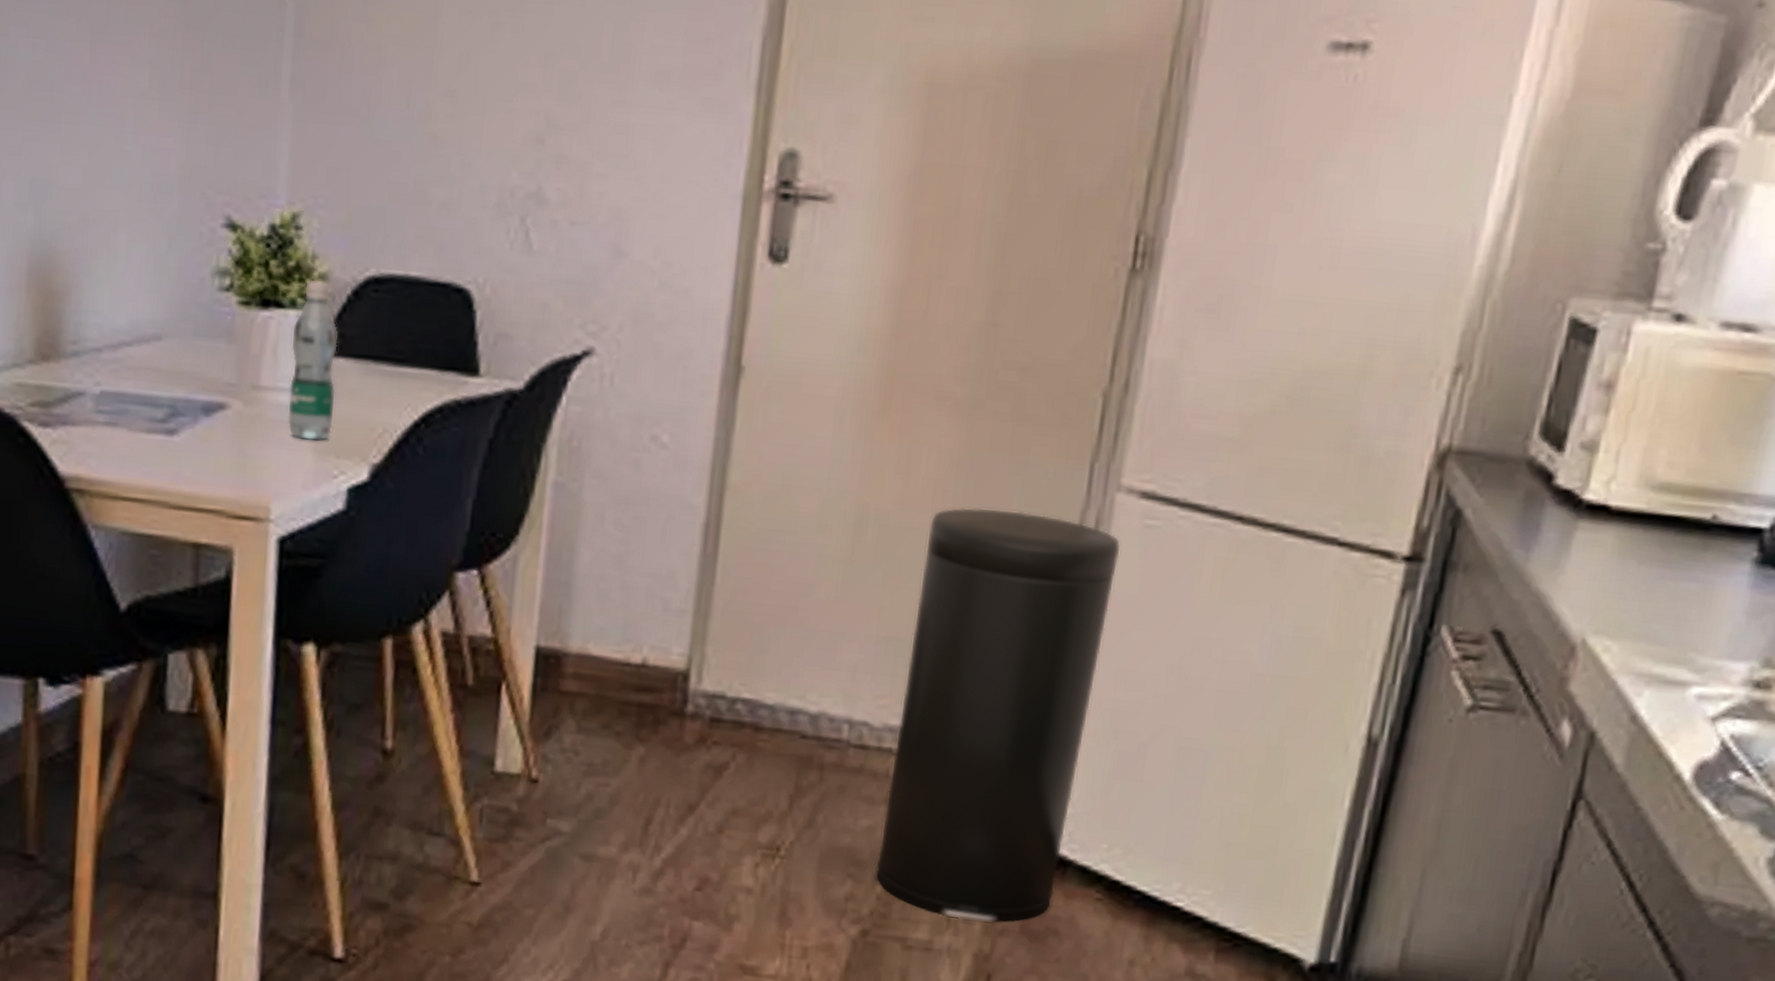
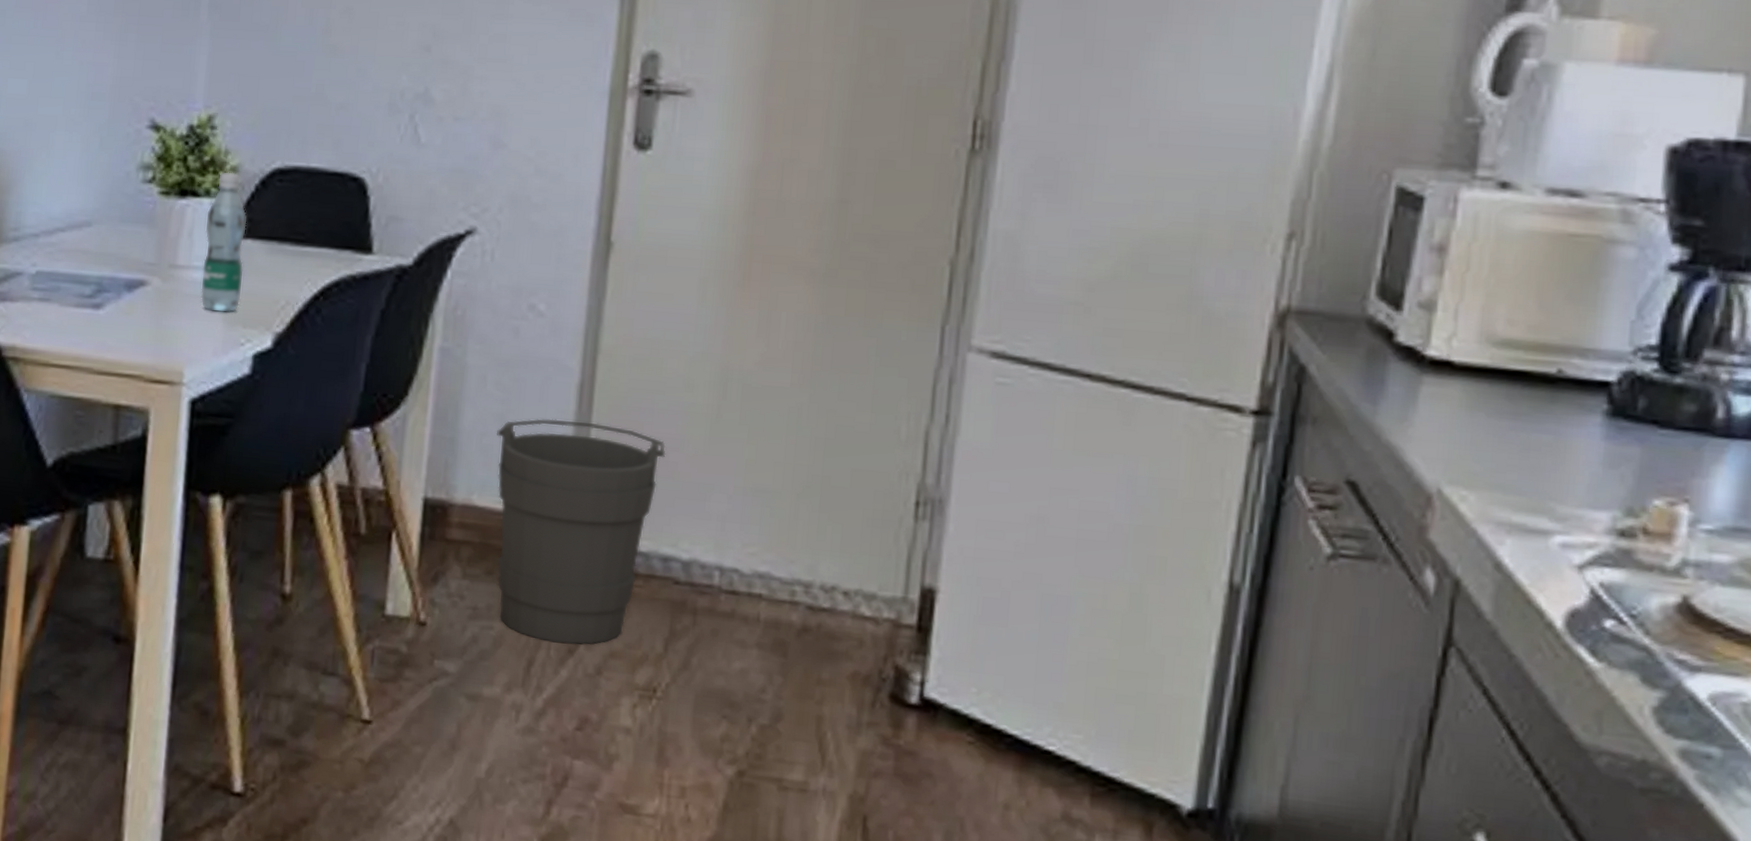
bucket: none [614,561,796,803] -> present [497,418,666,645]
pedal bin: present [876,507,1121,925] -> none [750,367,974,767]

